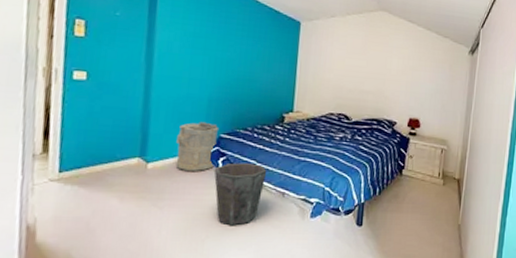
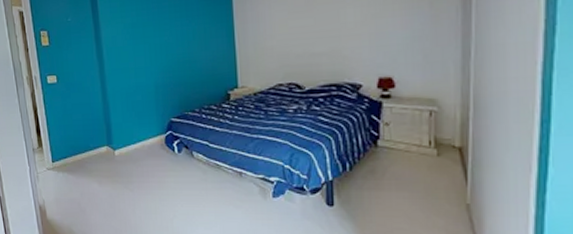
laundry hamper: present [175,122,218,171] -> none [134,108,170,155]
waste bin: present [214,163,267,225] -> none [170,144,221,205]

